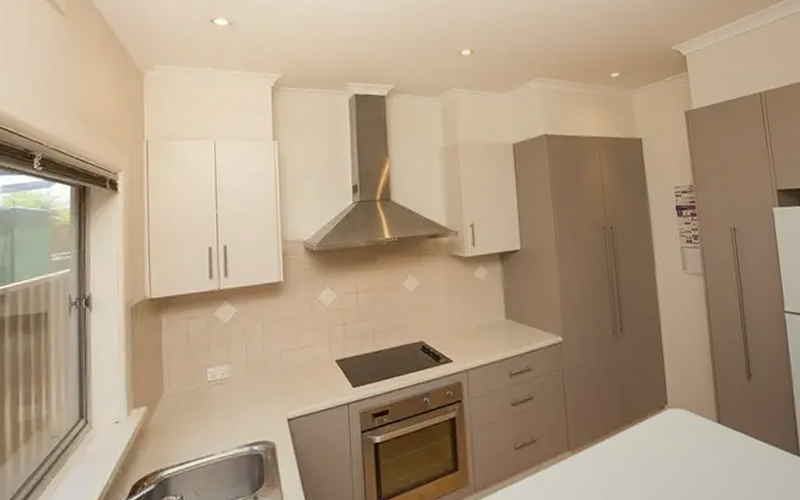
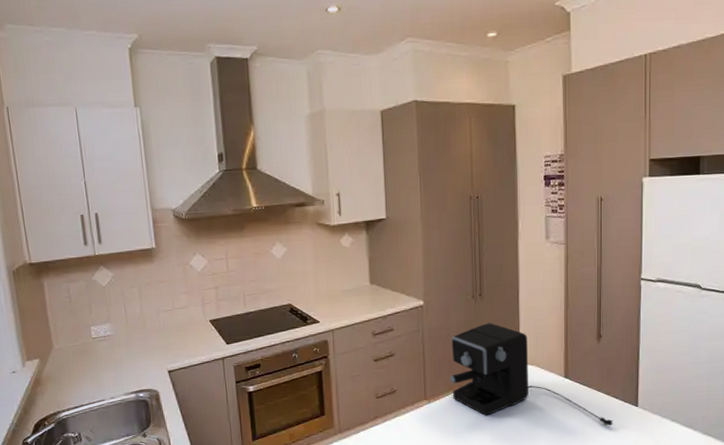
coffee maker: none [593,361,776,480] -> present [449,323,613,426]

